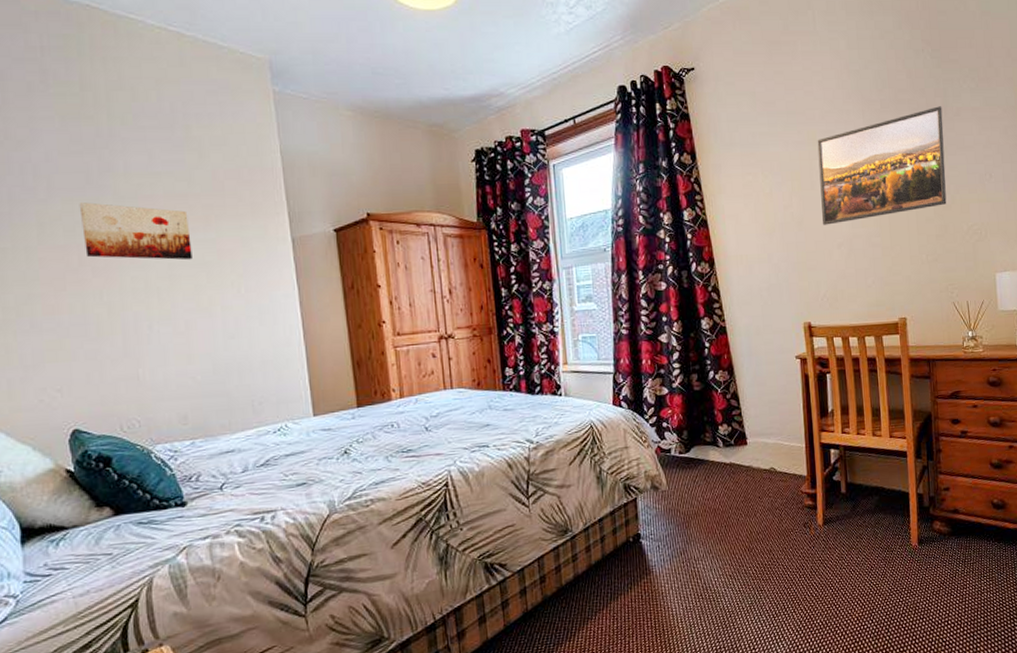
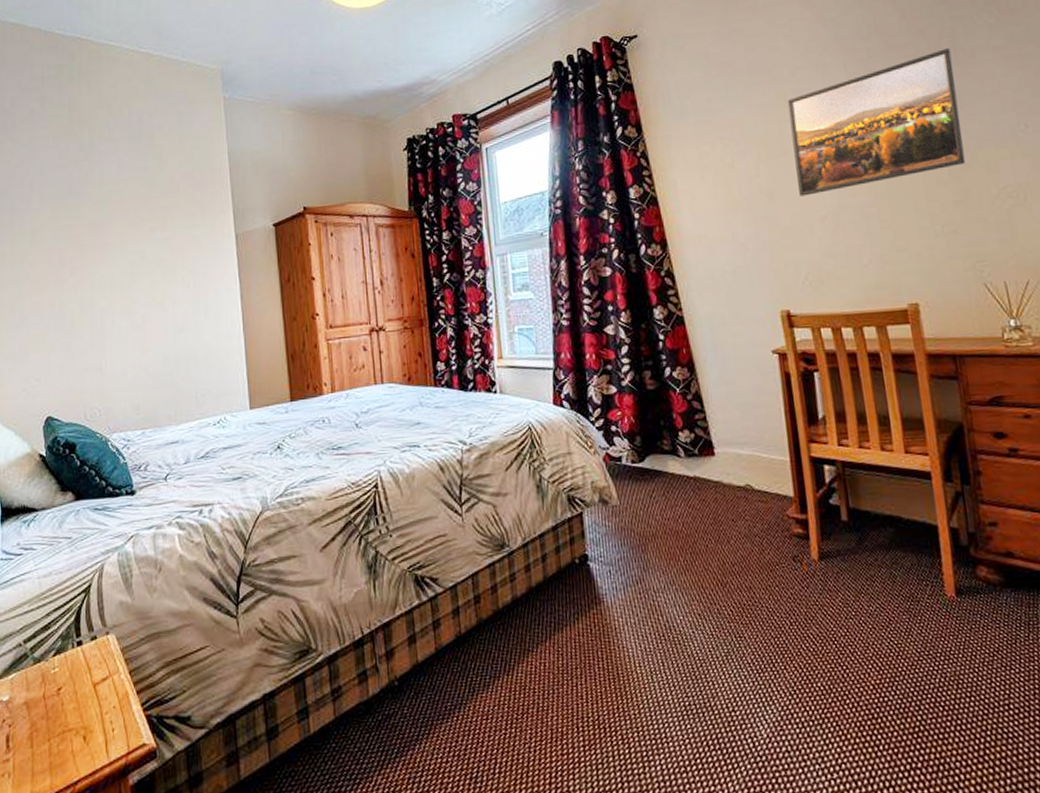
wall art: present [79,202,192,260] -> none [63,209,150,259]

